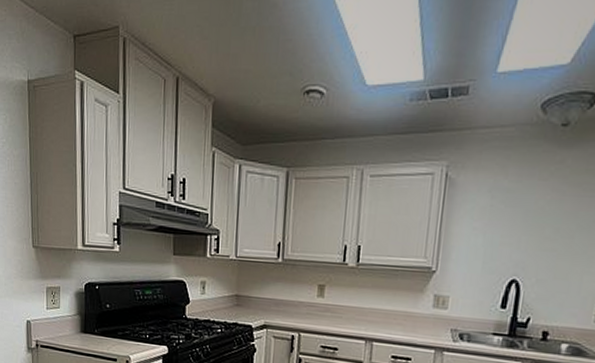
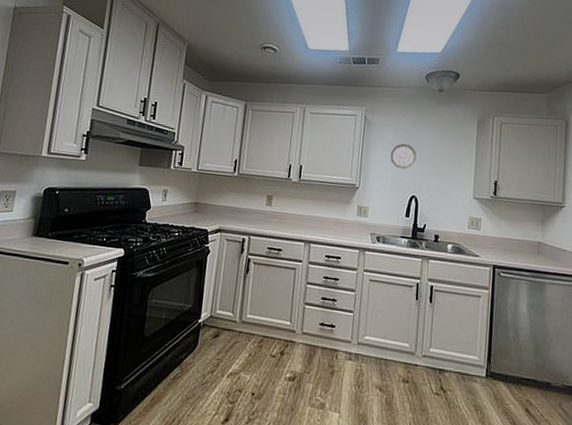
decorative plate: none [481,207,522,245] -> present [390,143,417,170]

